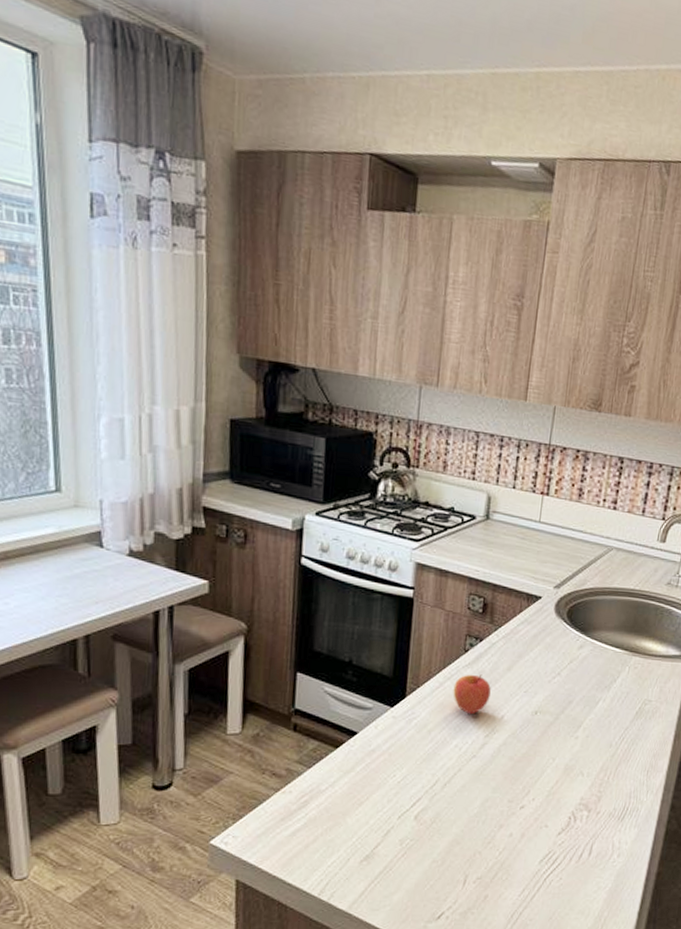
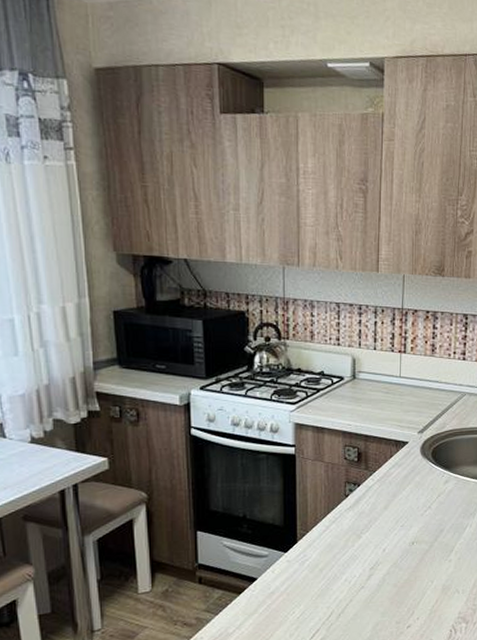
apple: present [453,674,491,715] -> none [338,515,371,551]

